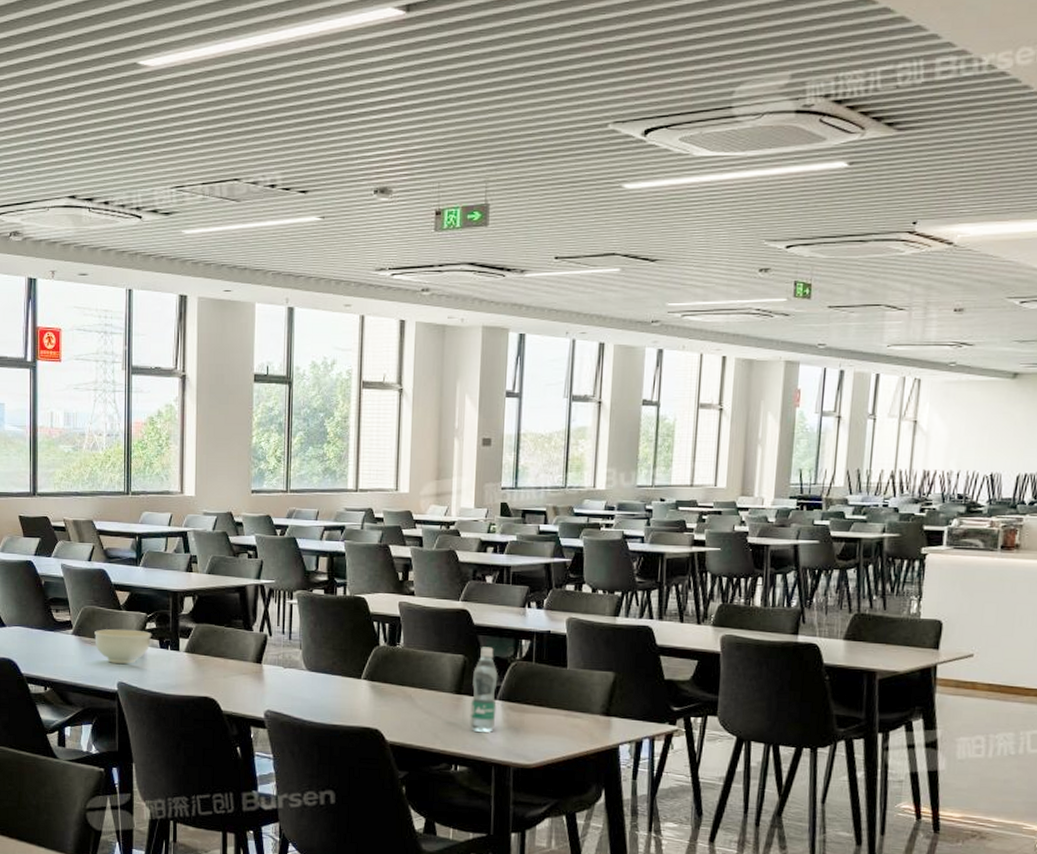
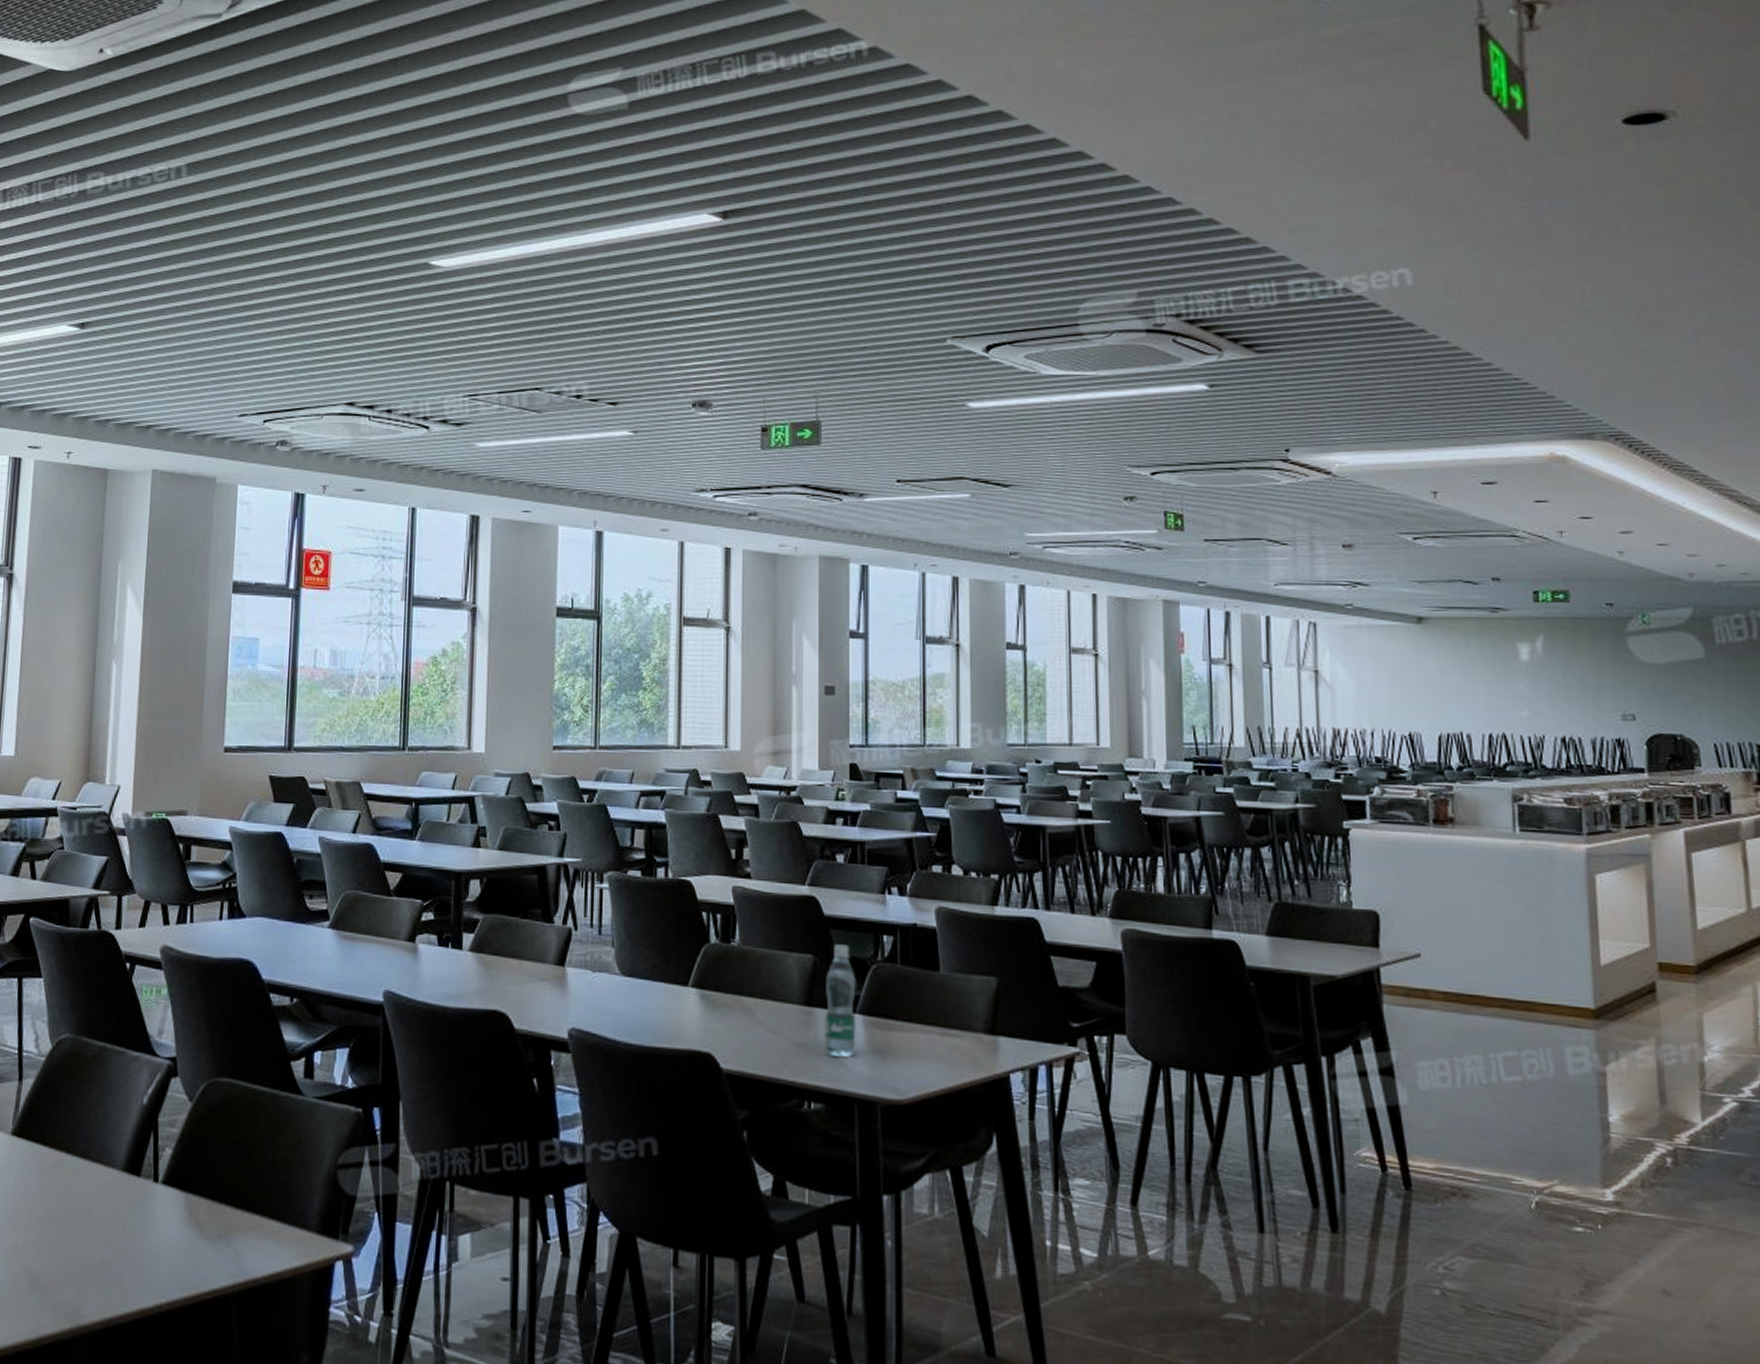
soup bowl: present [94,628,152,664] -> none [356,920,429,967]

